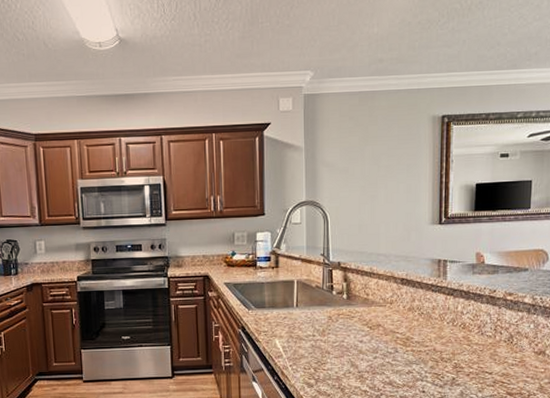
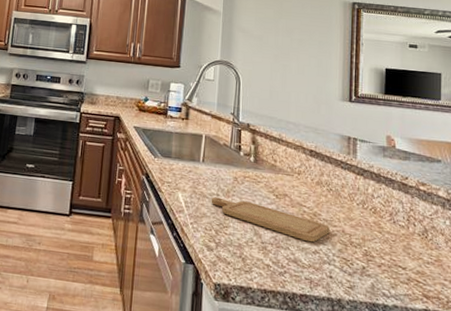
chopping board: none [307,336,422,365] -> present [211,197,330,243]

